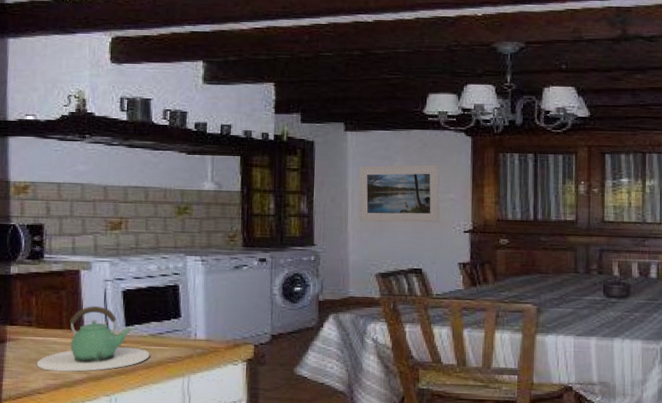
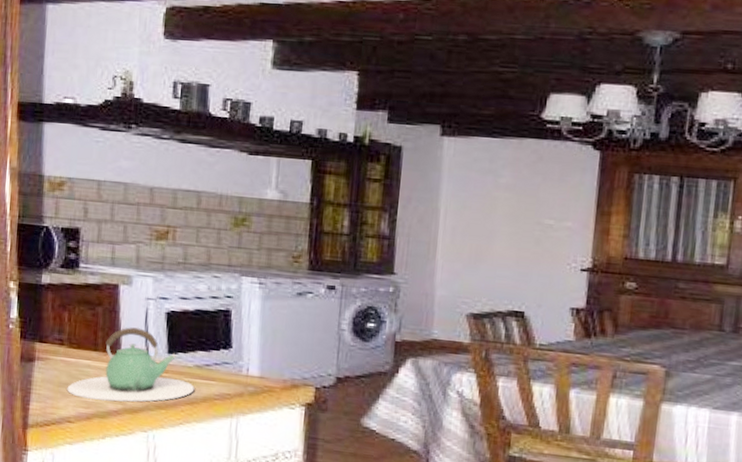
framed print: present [358,164,440,223] -> none [451,180,556,256]

